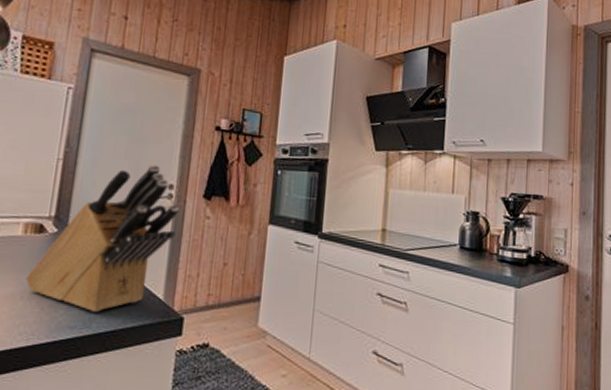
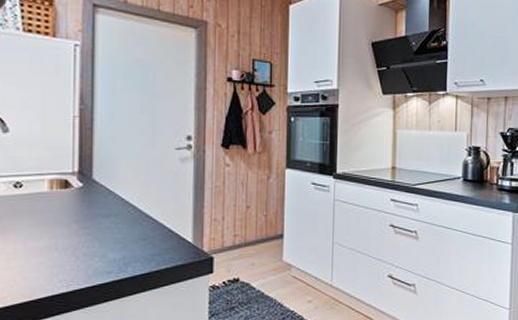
knife block: present [25,164,179,312] -> none [57,118,199,257]

